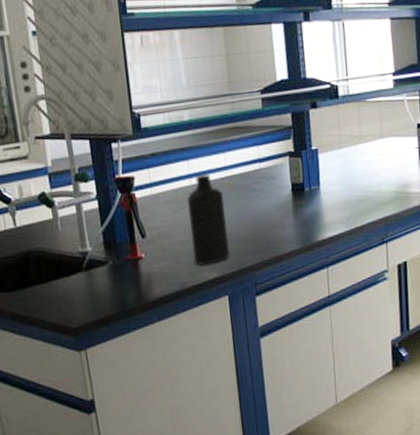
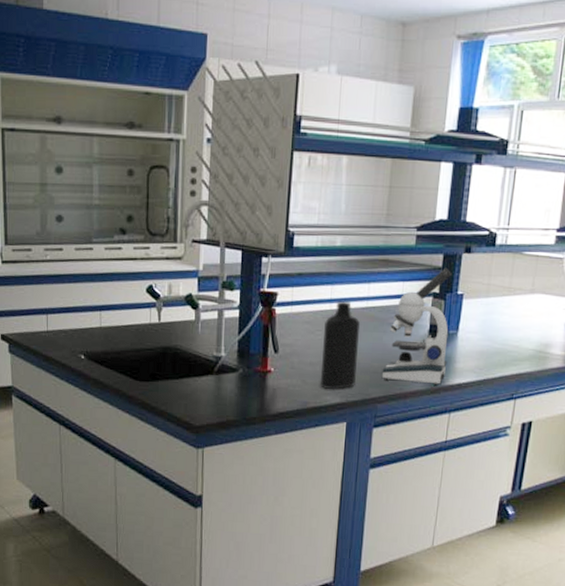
microscope: none [252,125,316,247] -> present [382,267,452,386]

